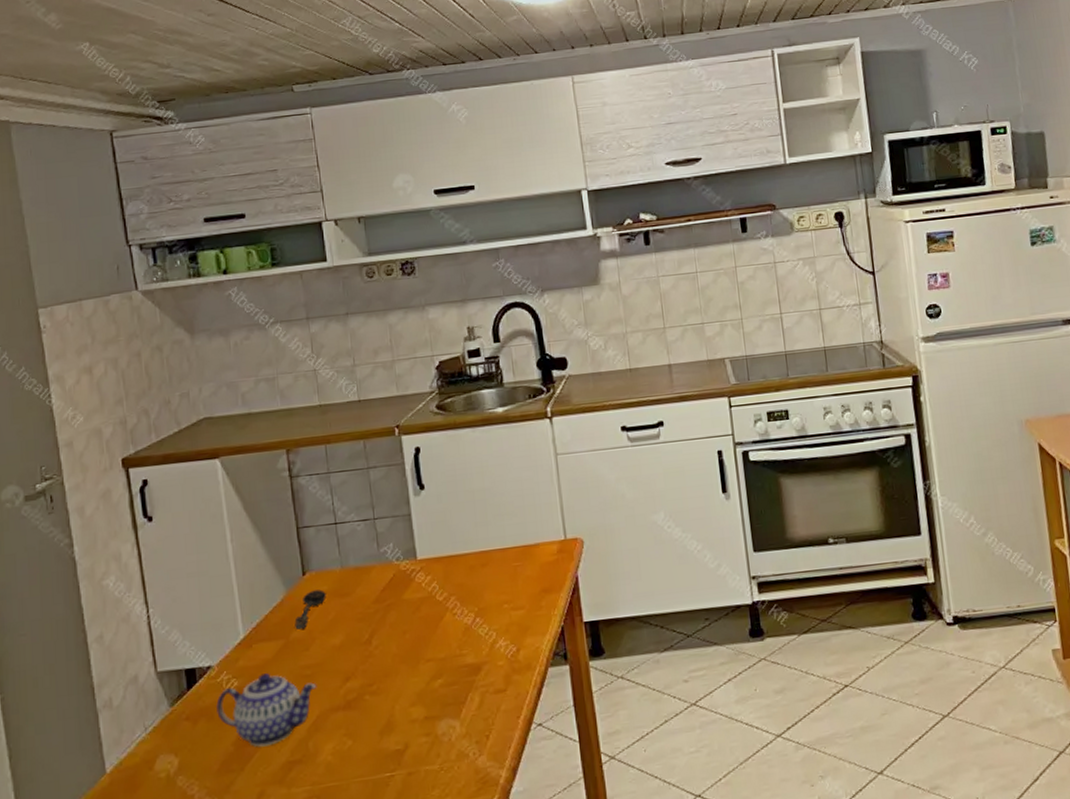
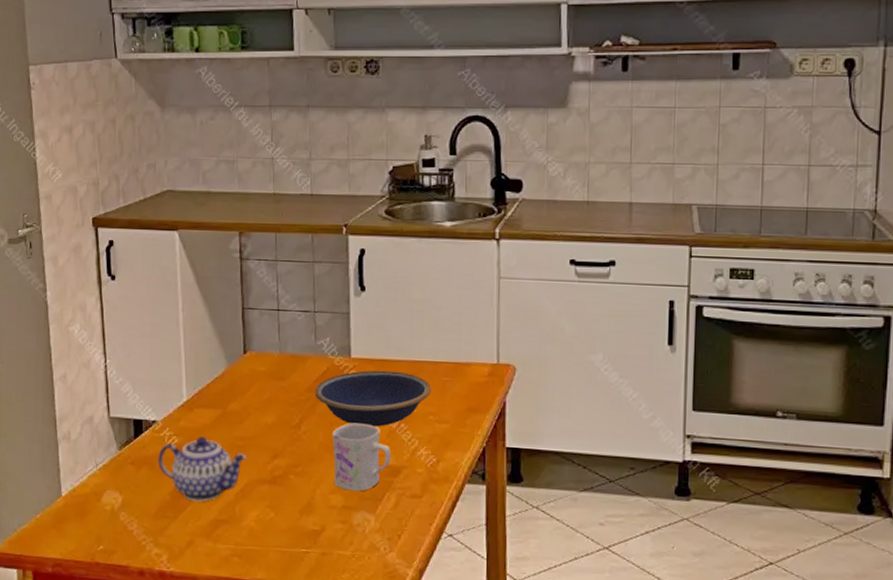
spoon: present [294,589,326,630] -> none [232,369,264,403]
bowl: none [382,565,503,629] -> present [314,370,431,427]
mug: none [405,625,470,700] -> present [332,422,391,492]

